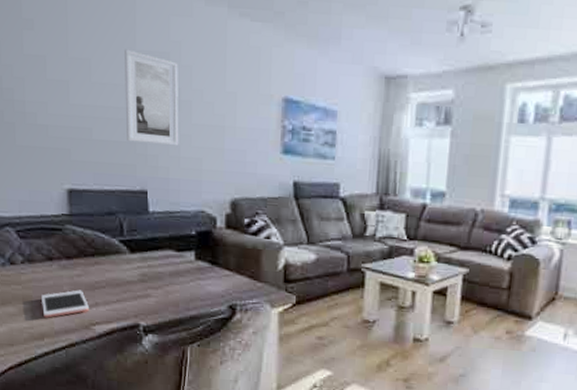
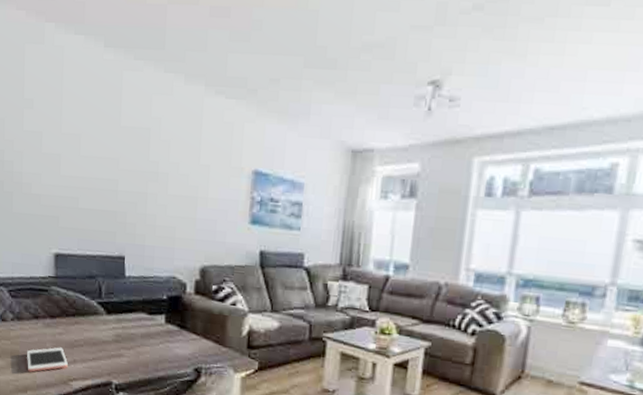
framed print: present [125,49,179,146] -> none [109,125,158,215]

